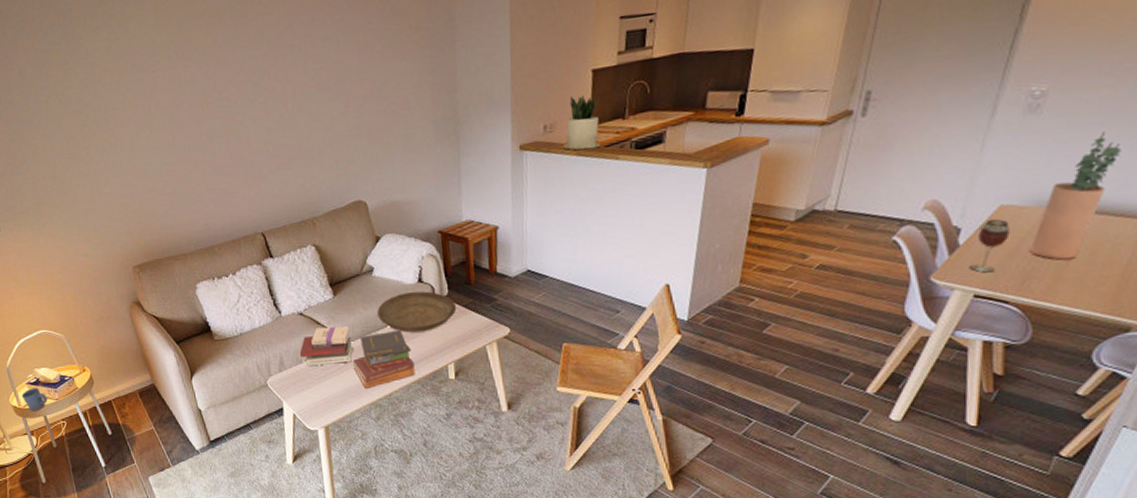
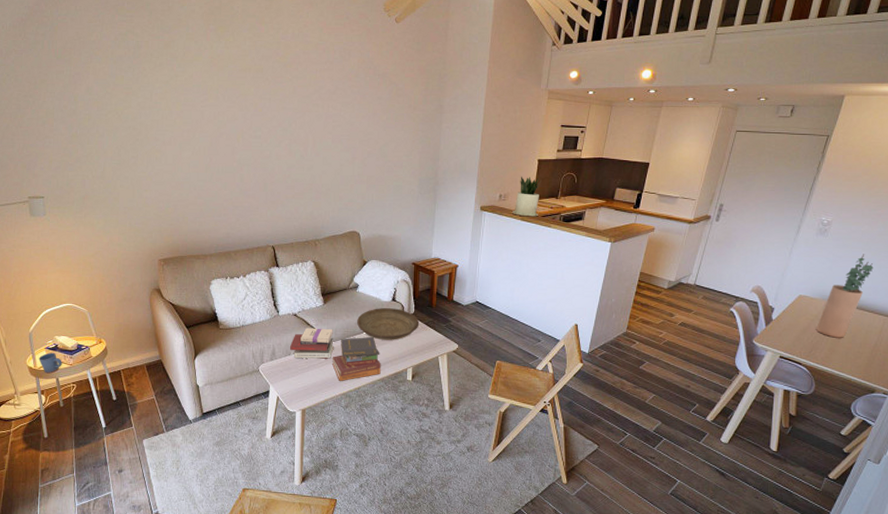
wineglass: present [970,218,1010,273] -> none [779,304,804,341]

